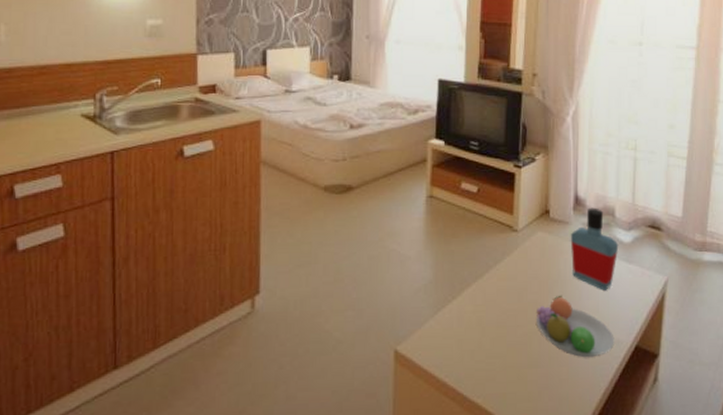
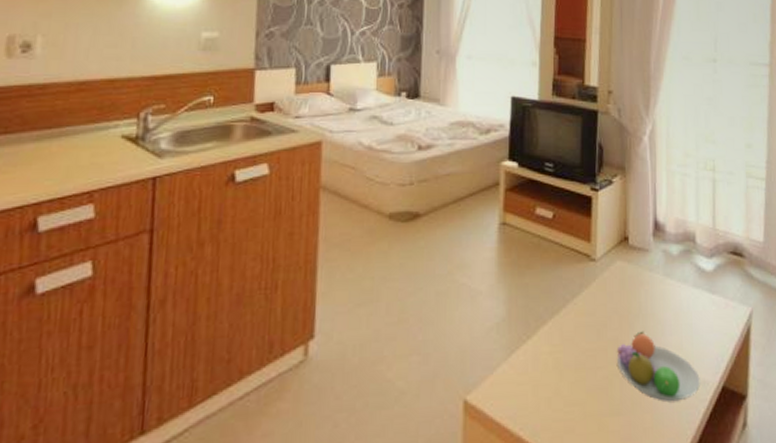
bottle: present [570,207,619,290] -> none [650,233,701,325]

